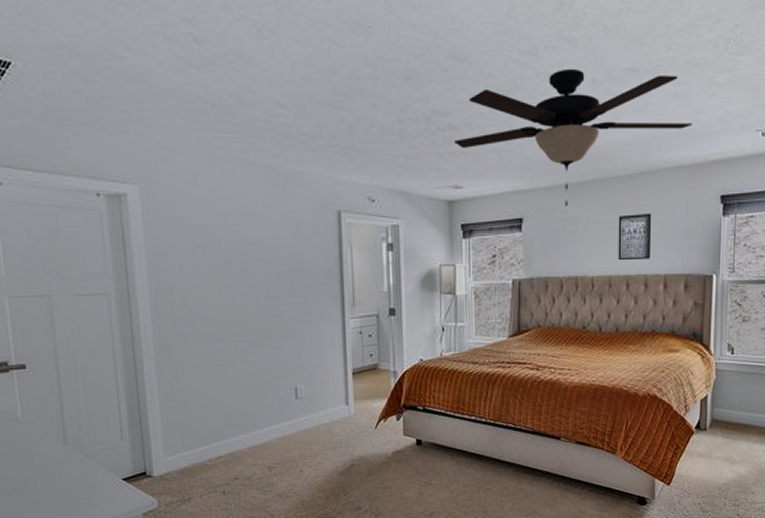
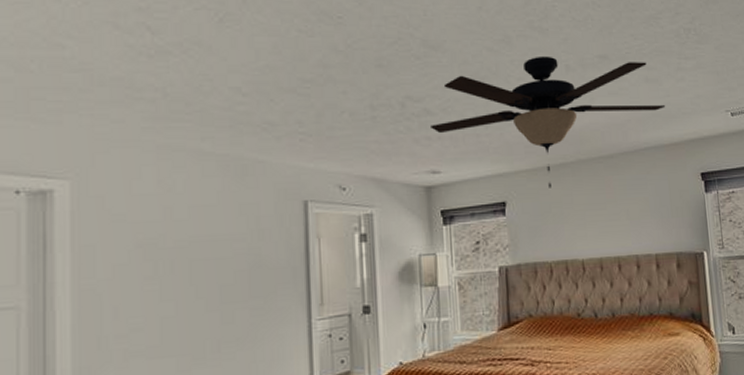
wall art: present [618,213,652,261] -> none [603,192,641,242]

